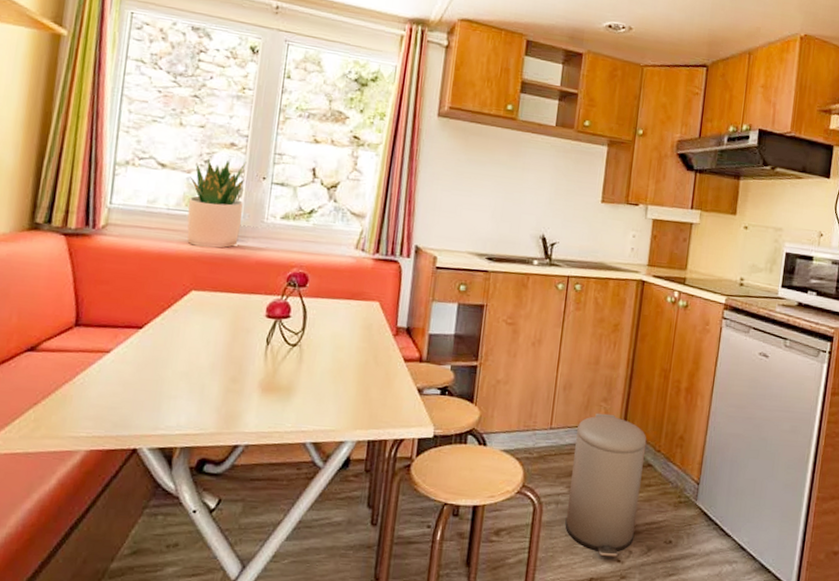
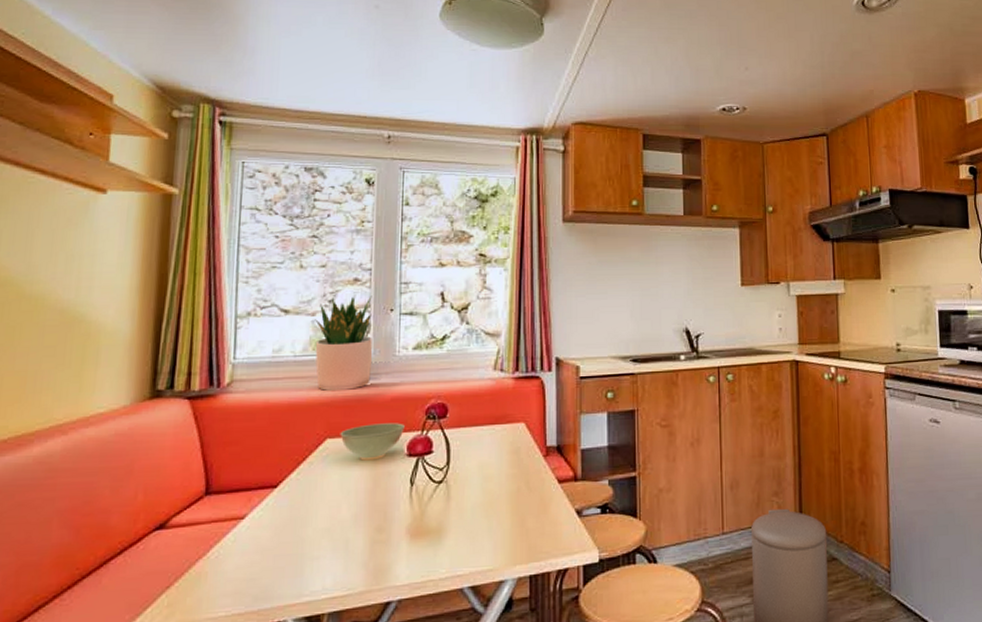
bowl: none [204,282,266,317] -> present [340,423,405,461]

